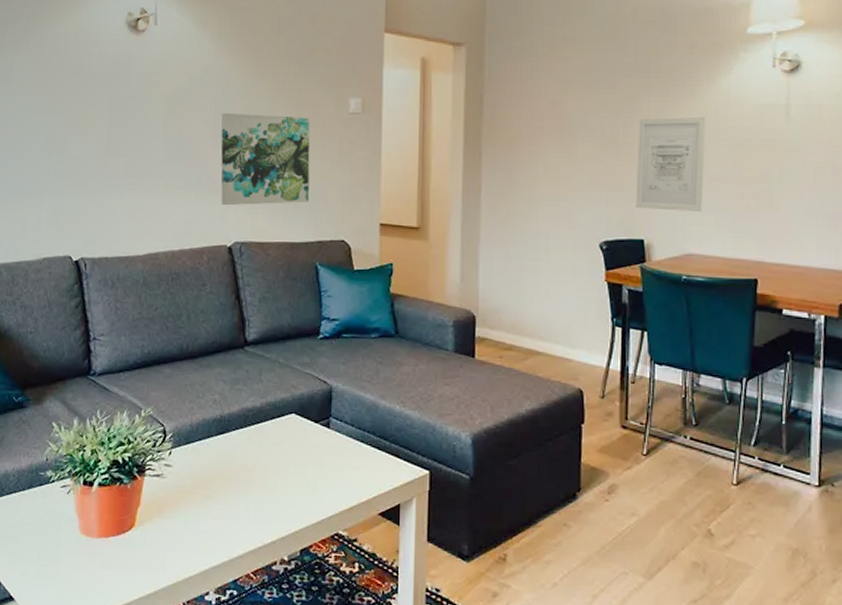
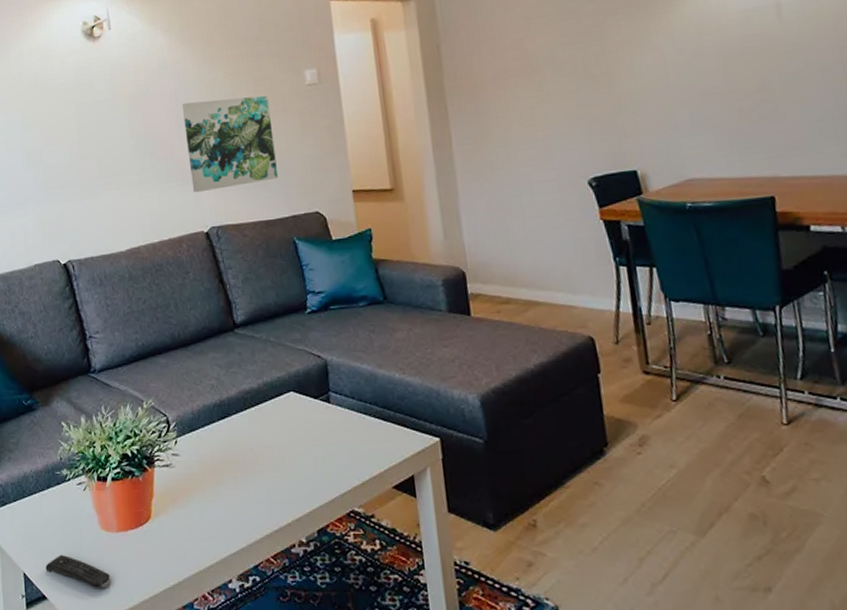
remote control: none [16,556,84,593] -> present [45,554,110,588]
wall art: present [636,116,706,211] -> none [611,31,698,139]

